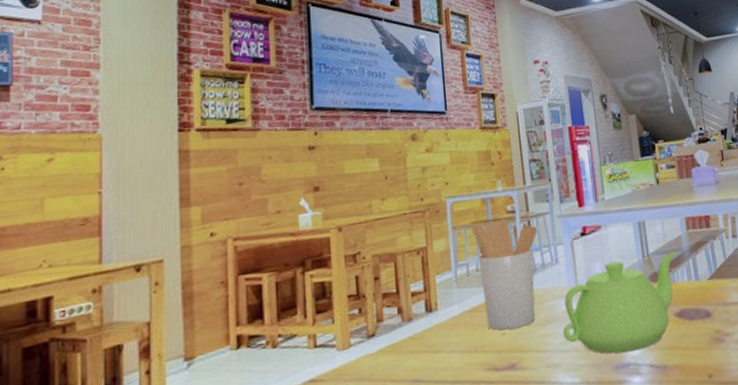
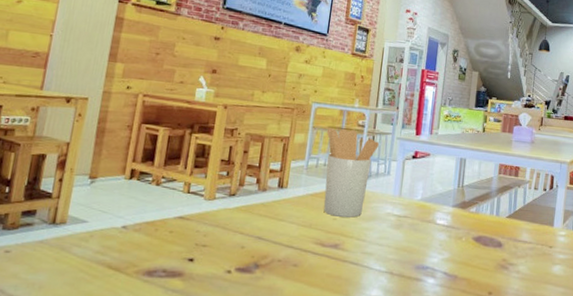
teapot: present [563,251,676,354] -> none [381,184,485,259]

